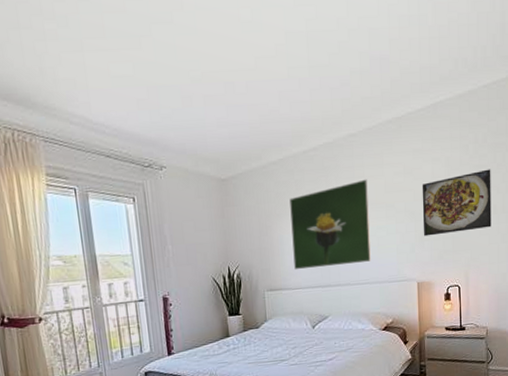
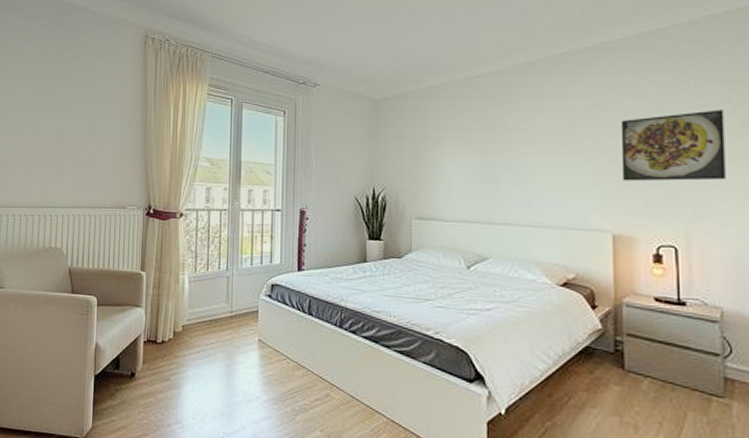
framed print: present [289,179,371,270] -> none [449,110,548,202]

